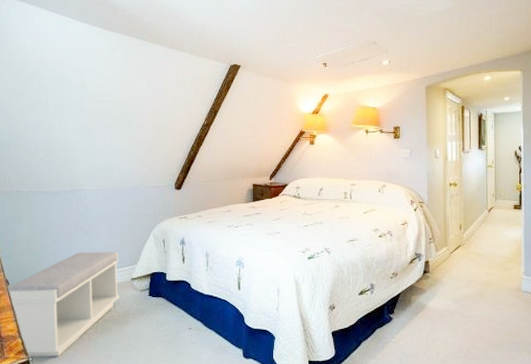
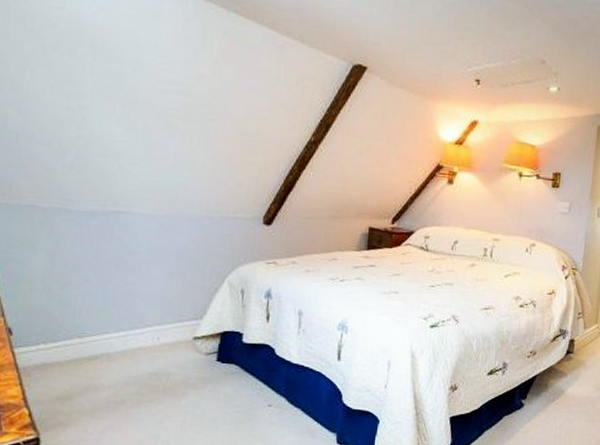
bench: present [7,251,119,357] -> none [9,297,178,434]

